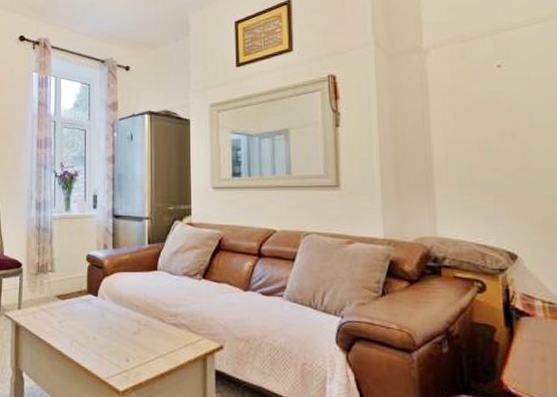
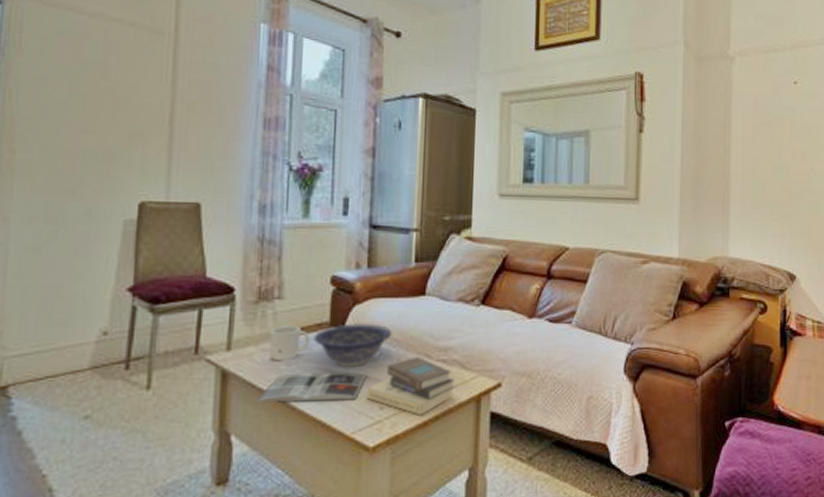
magazine: none [38,328,116,352] -> present [255,371,367,403]
mug: none [45,292,74,319] -> present [268,325,310,362]
decorative bowl: none [76,292,133,327] -> present [314,323,392,368]
books: none [116,319,184,369] -> present [366,356,455,416]

